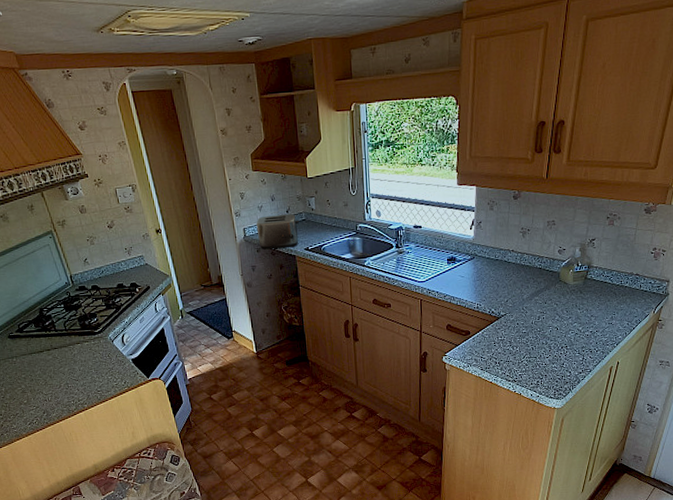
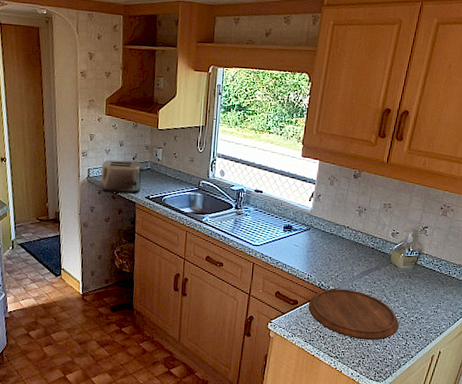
cutting board: none [481,312,574,361] -> present [309,288,399,341]

